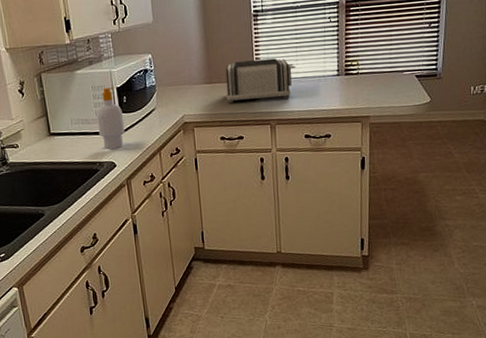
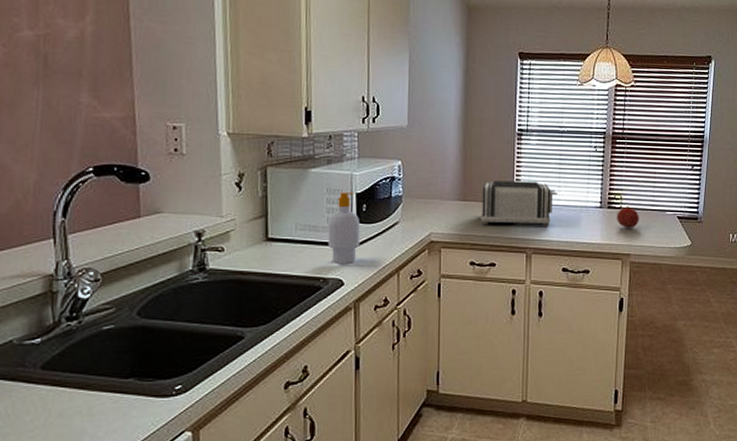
fruit: none [354,71,377,92] -> present [617,206,639,228]

